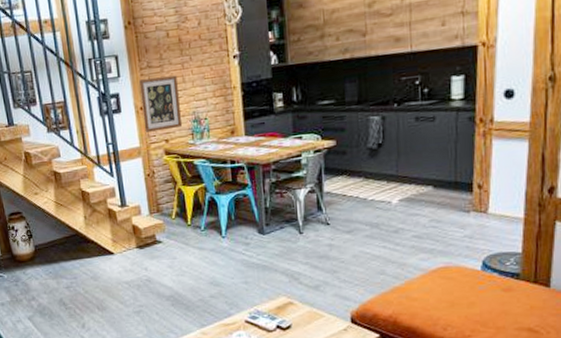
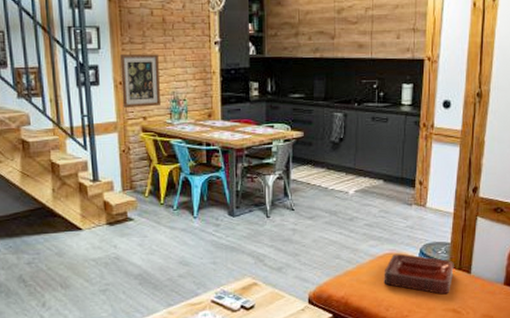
decorative tray: none [438,266,528,312] -> present [384,253,454,295]

